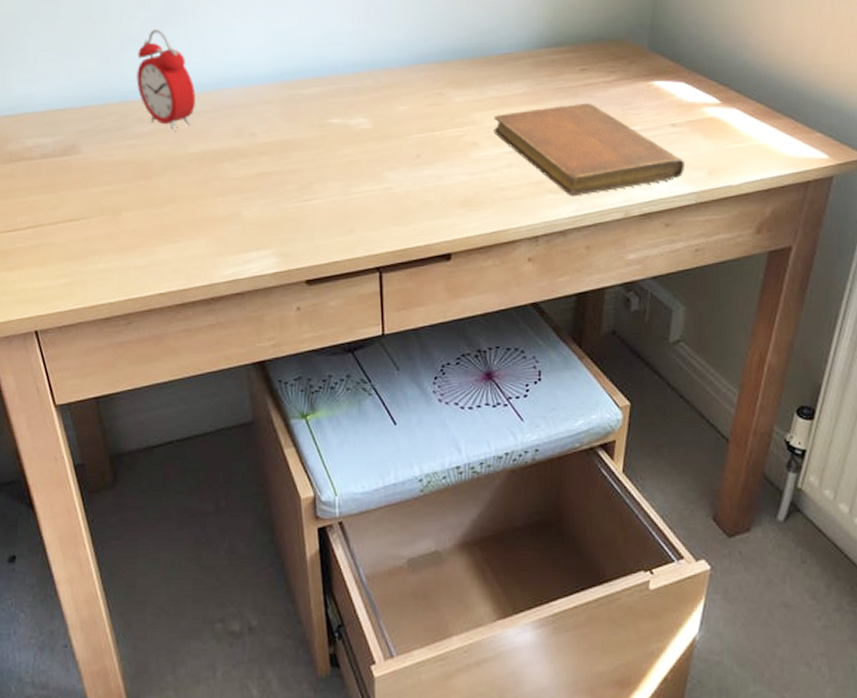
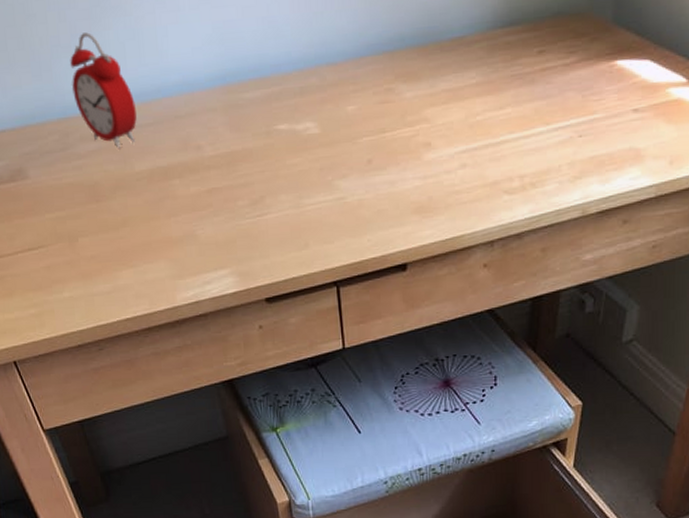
notebook: present [493,103,686,197] -> none [446,91,647,197]

